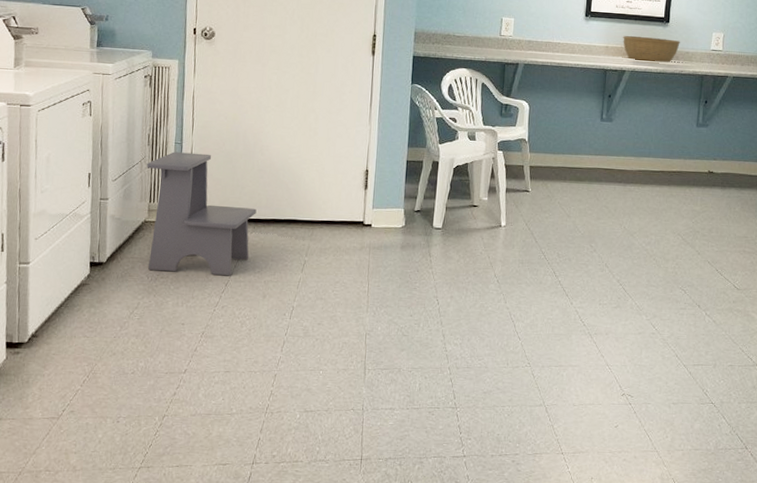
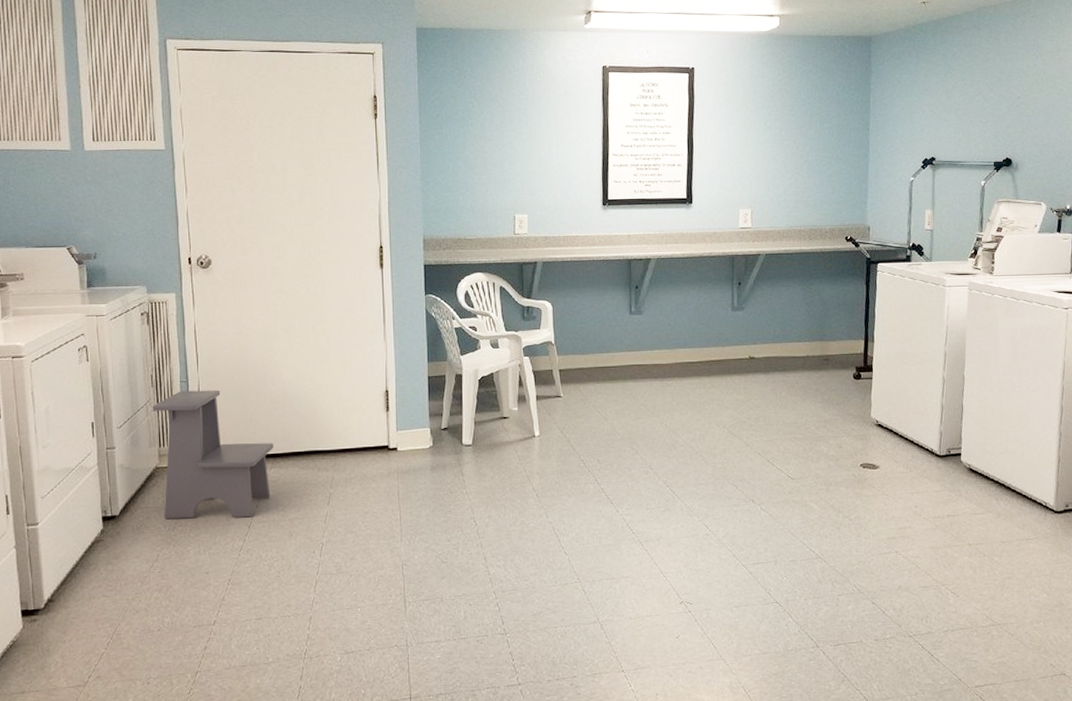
basket: present [623,35,680,63] -> none [645,220,706,247]

